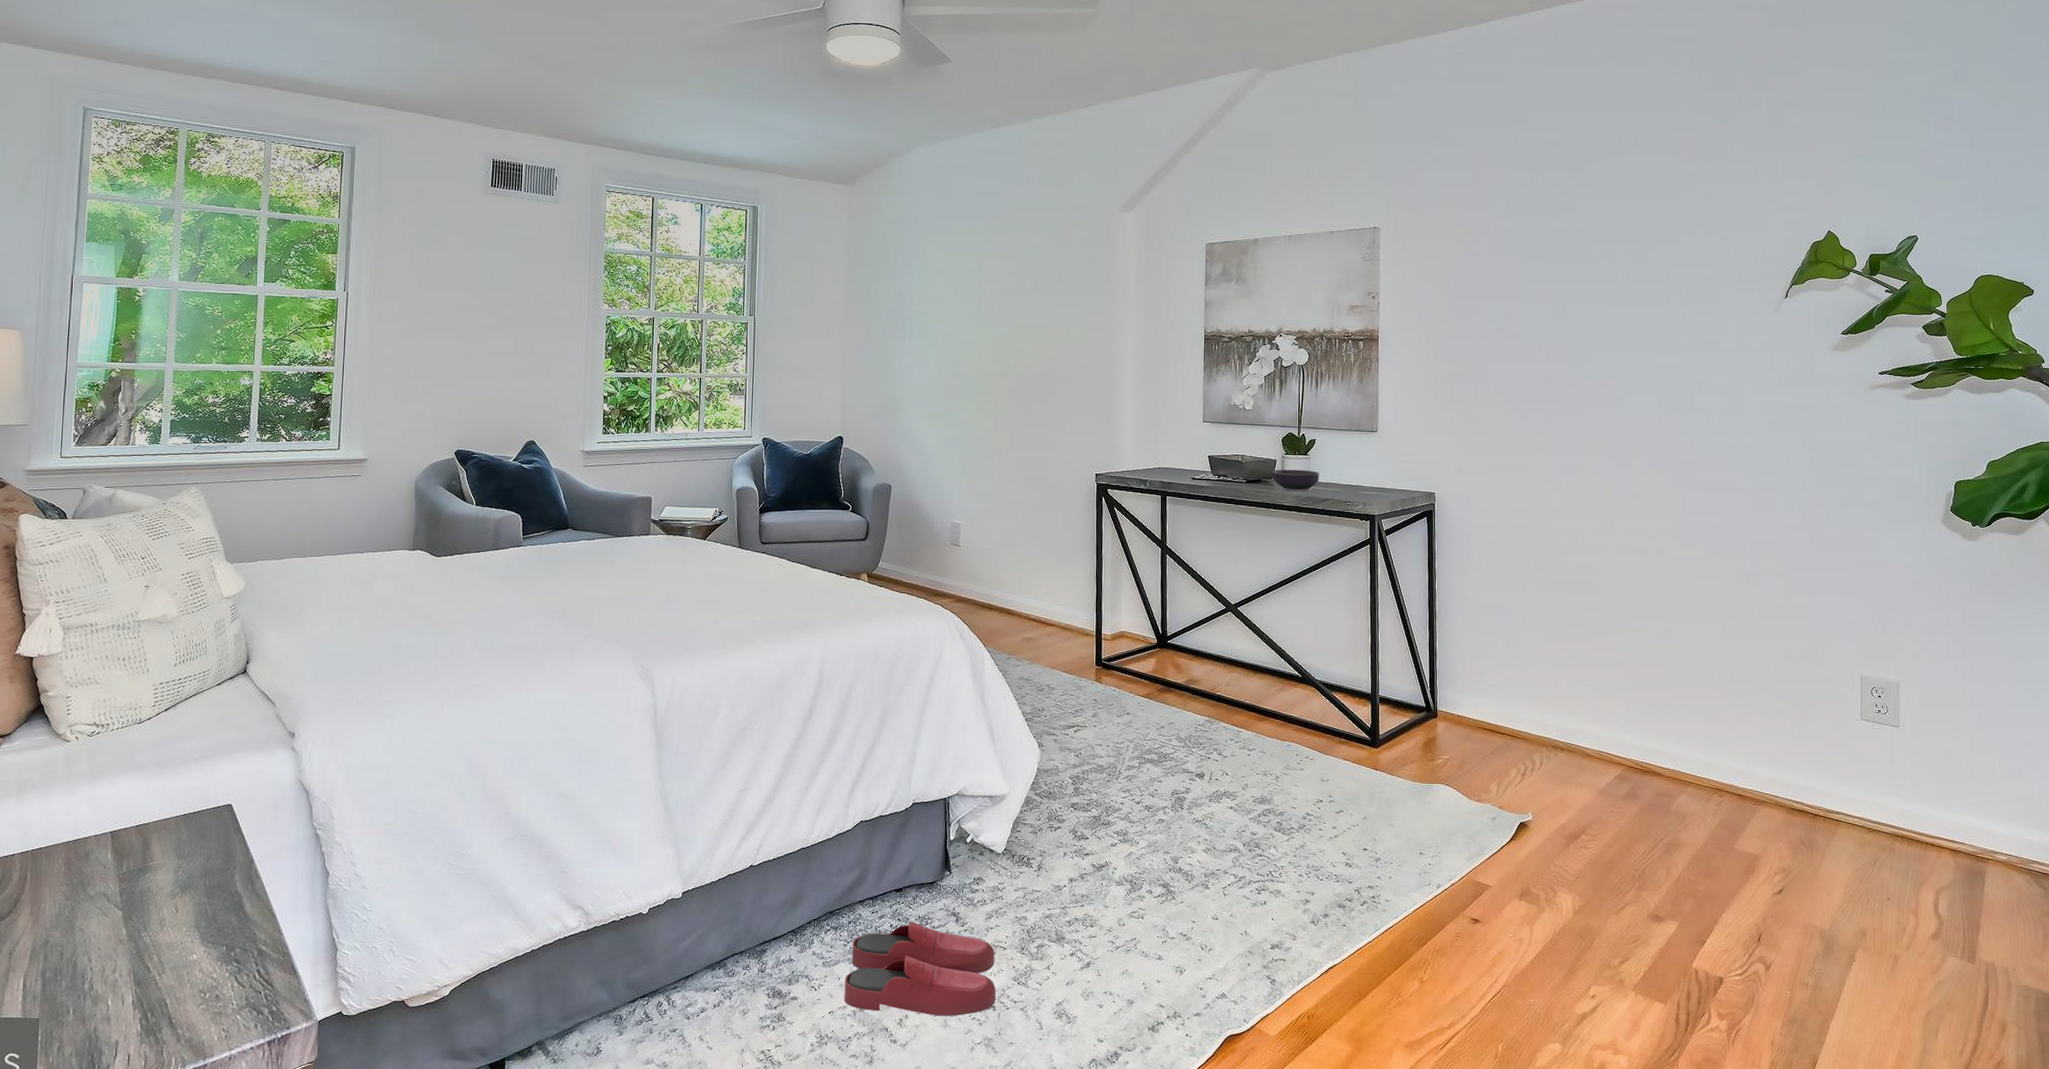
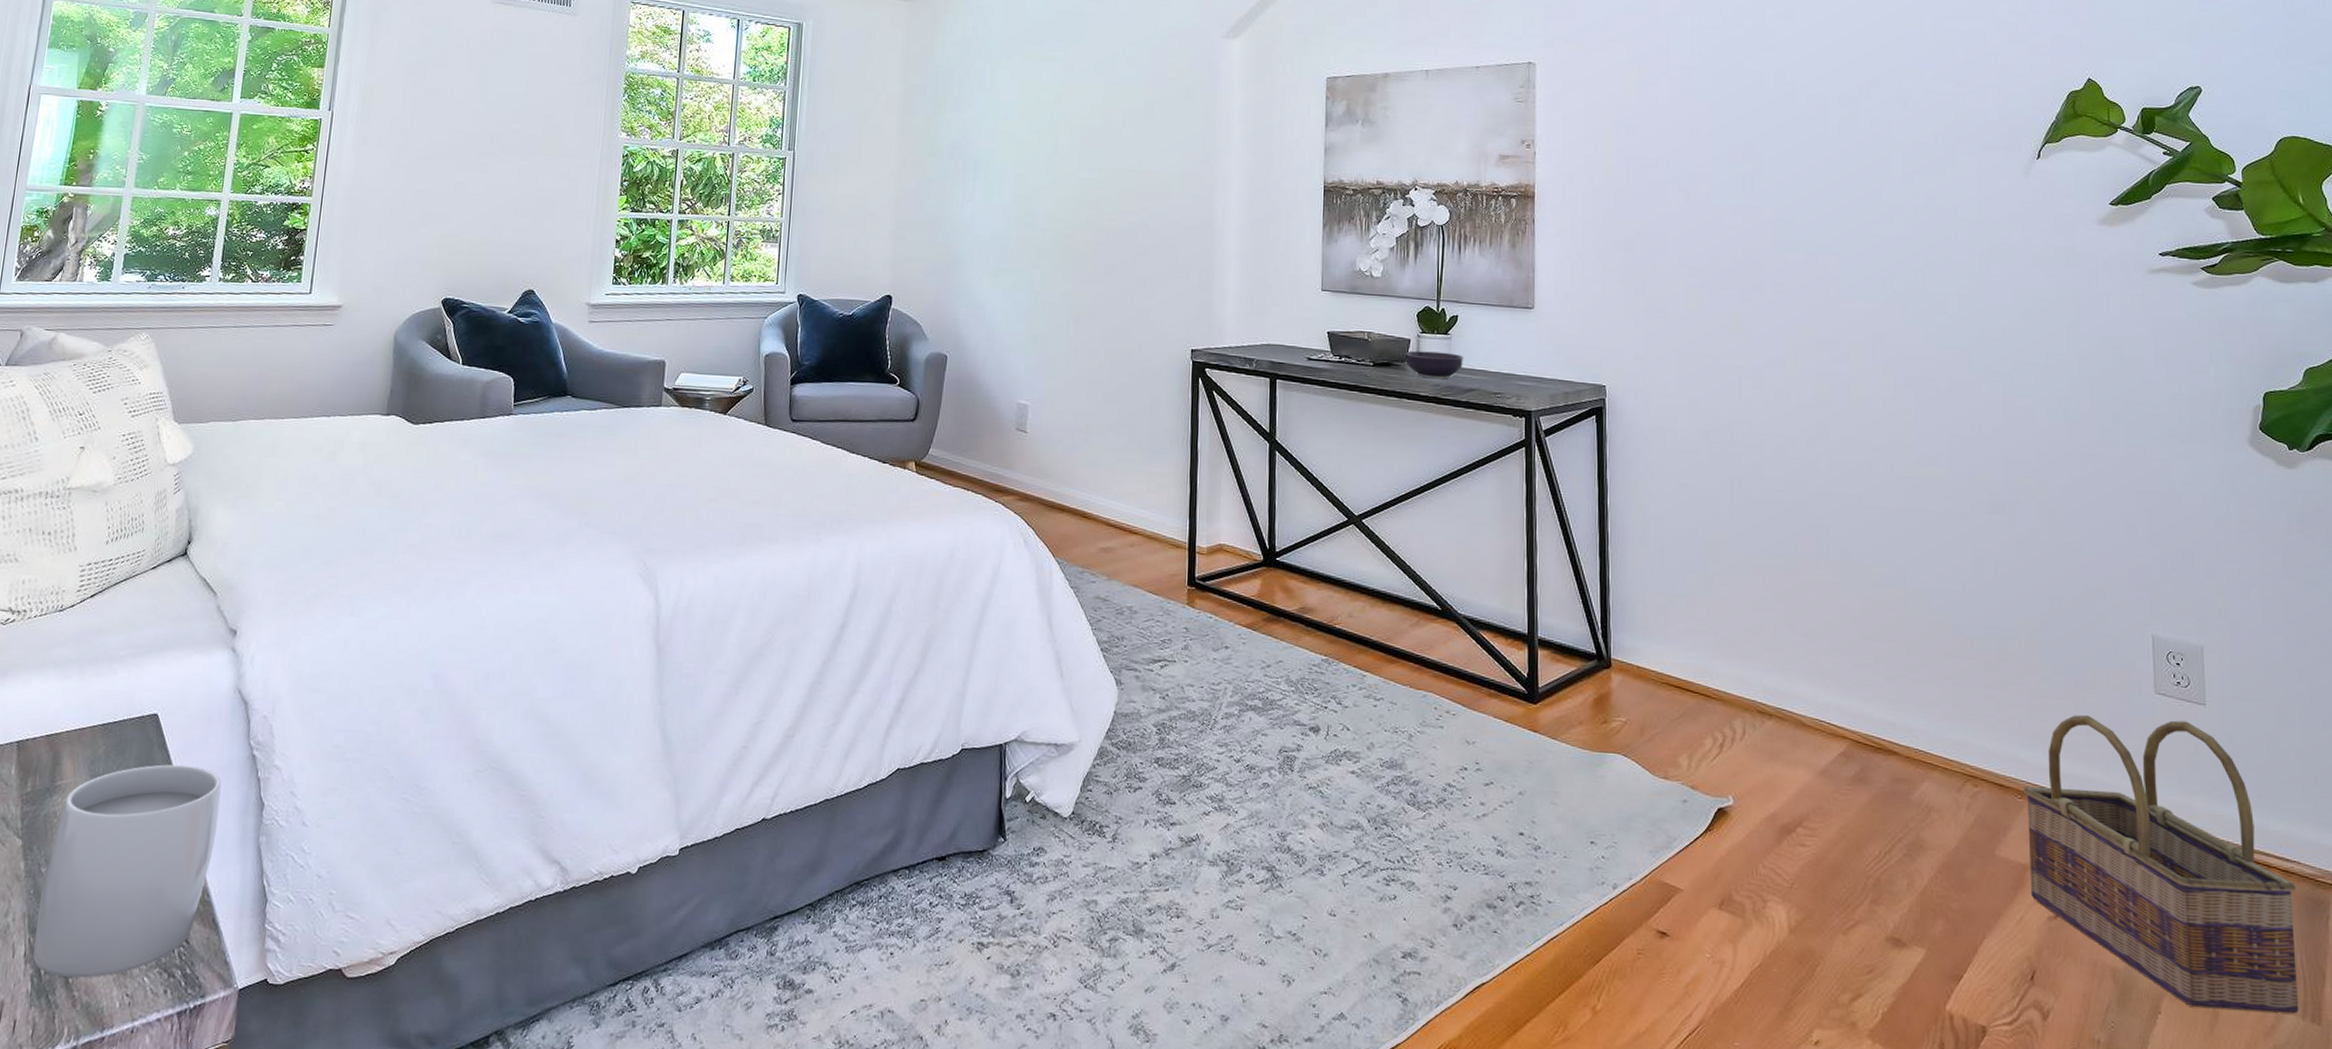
mug: none [139,844,292,1019] -> present [32,764,222,978]
slippers: present [844,921,996,1016] -> none [870,899,1057,1025]
basket: none [1757,738,1961,956] -> present [2023,714,2299,1014]

